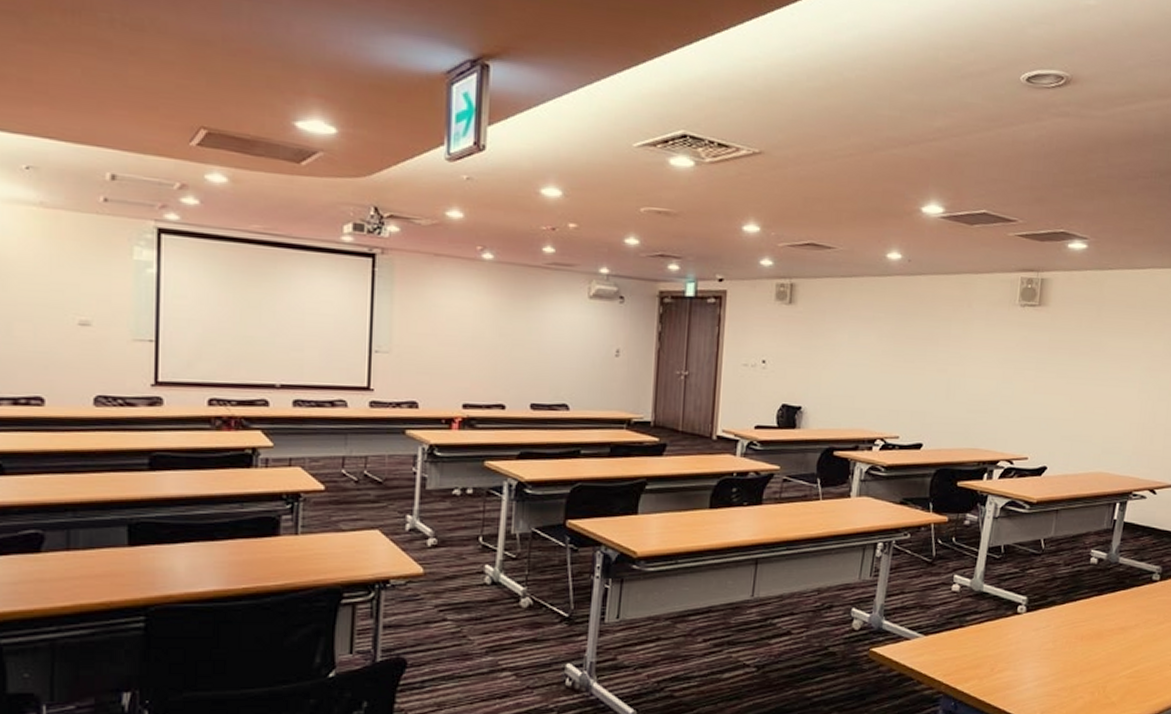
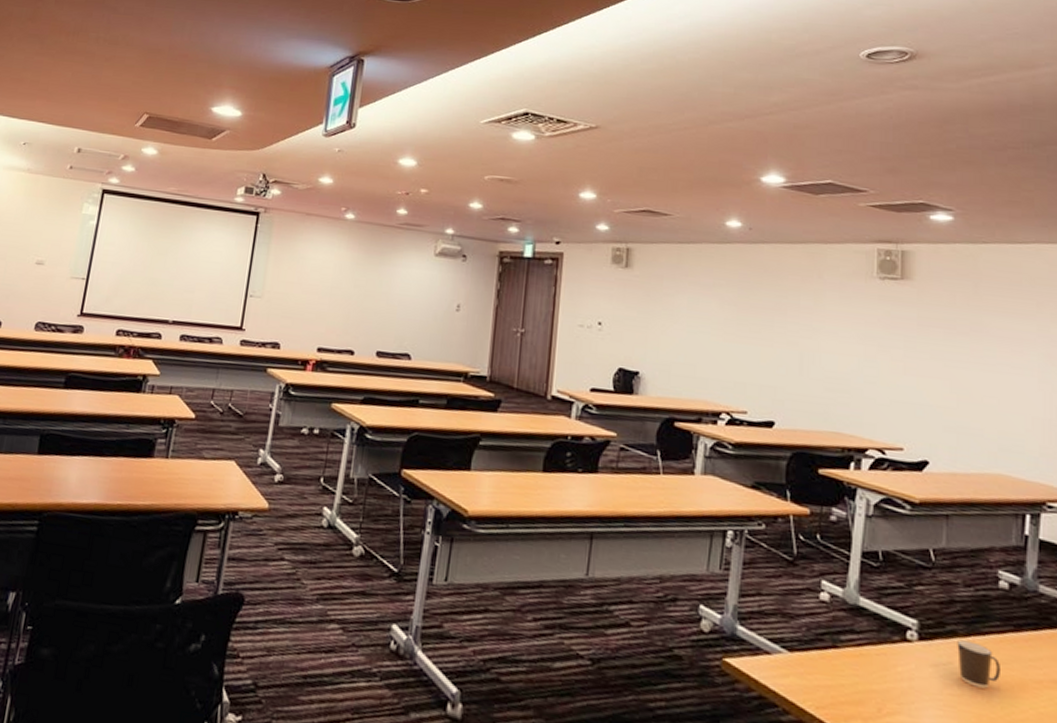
mug: none [1054,607,1085,641] -> present [957,639,1000,689]

